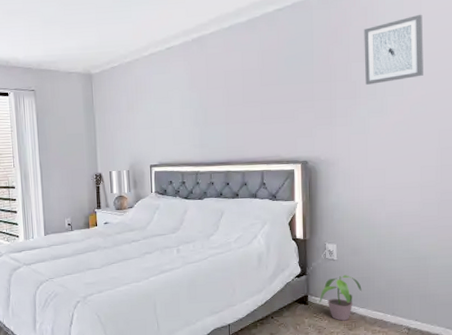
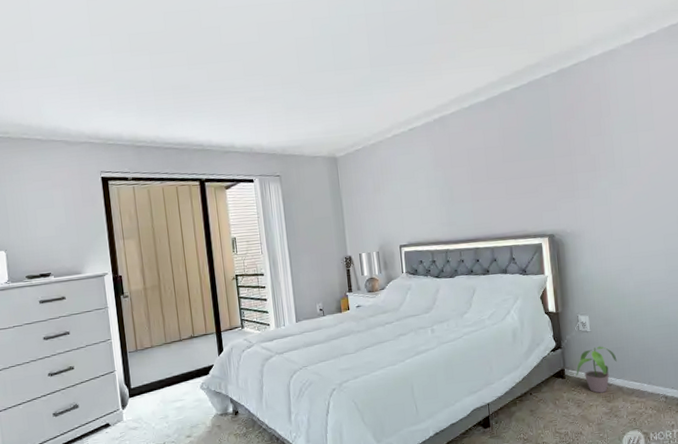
wall art: present [364,14,424,85] -> none [598,88,658,158]

